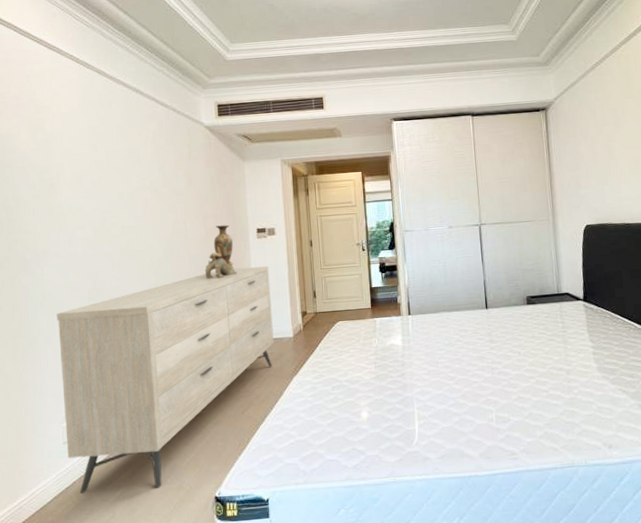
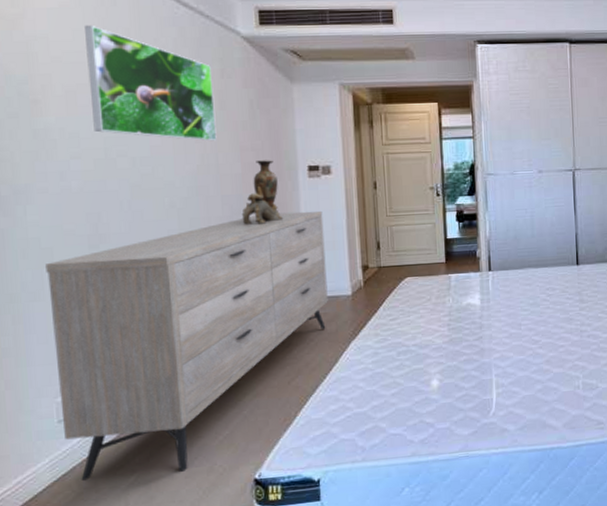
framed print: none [88,124,186,211] -> present [85,24,217,141]

